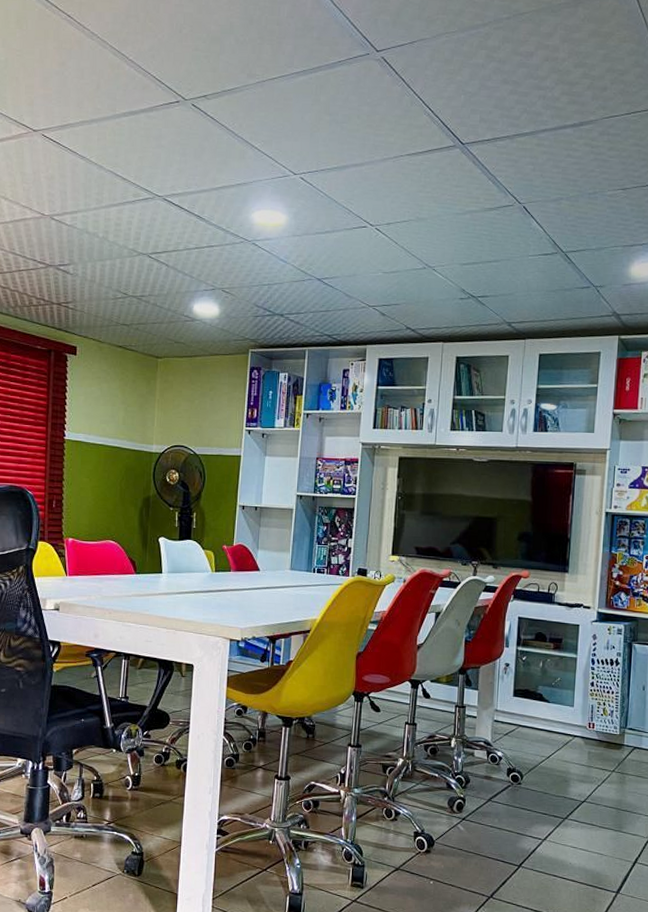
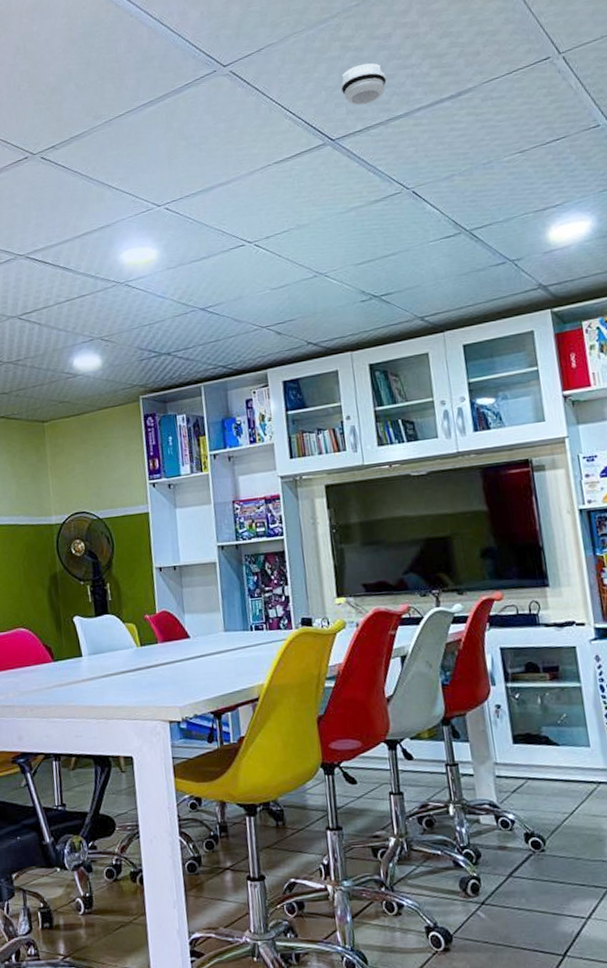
smoke detector: none [479,76,521,116] -> present [341,63,387,106]

